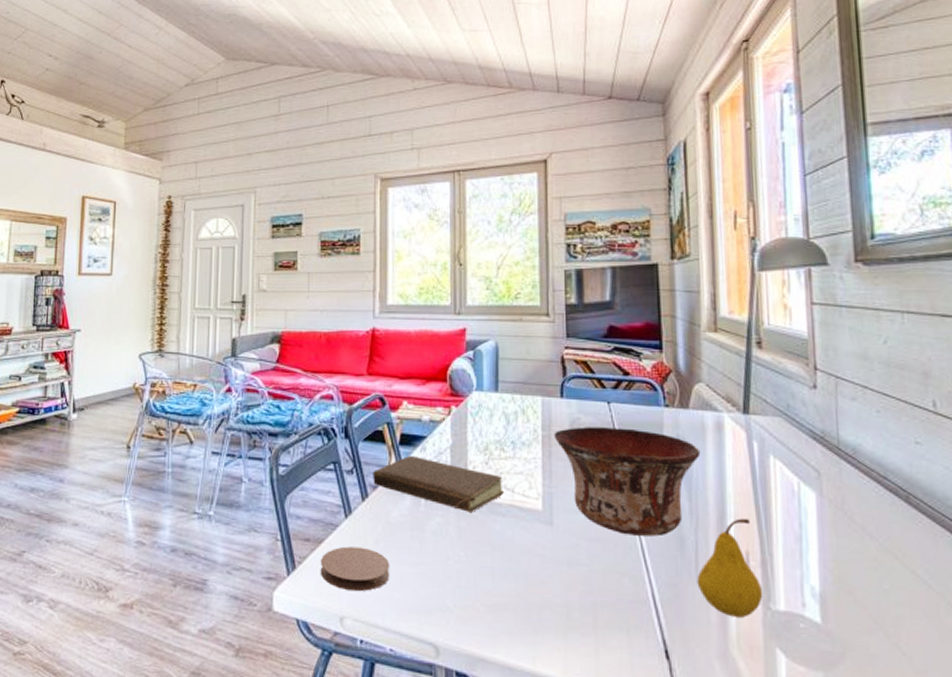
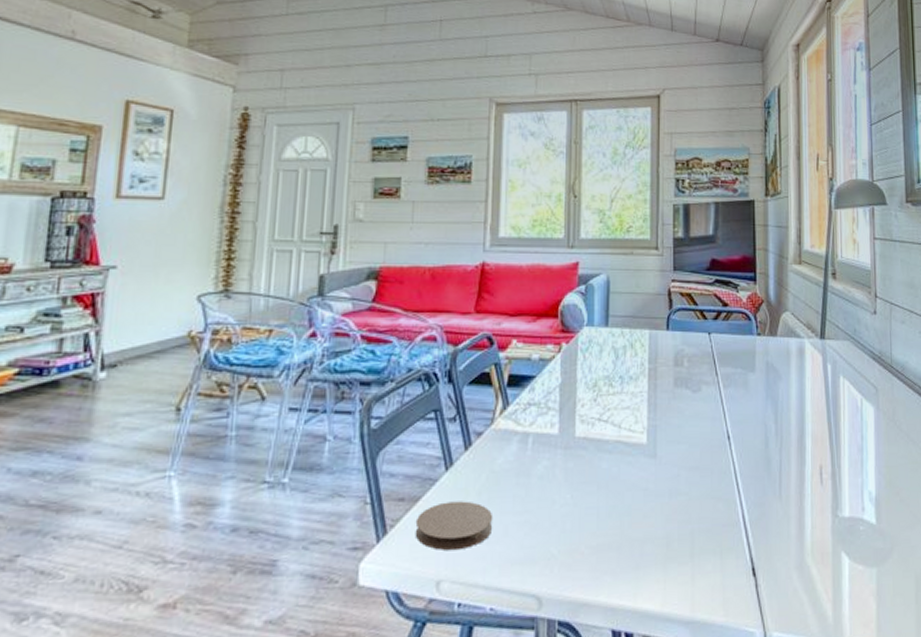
book: present [373,455,505,512] -> none [477,397,612,452]
bowl: present [554,427,701,537] -> none [659,357,786,461]
fruit: present [697,518,763,618] -> none [780,435,833,528]

